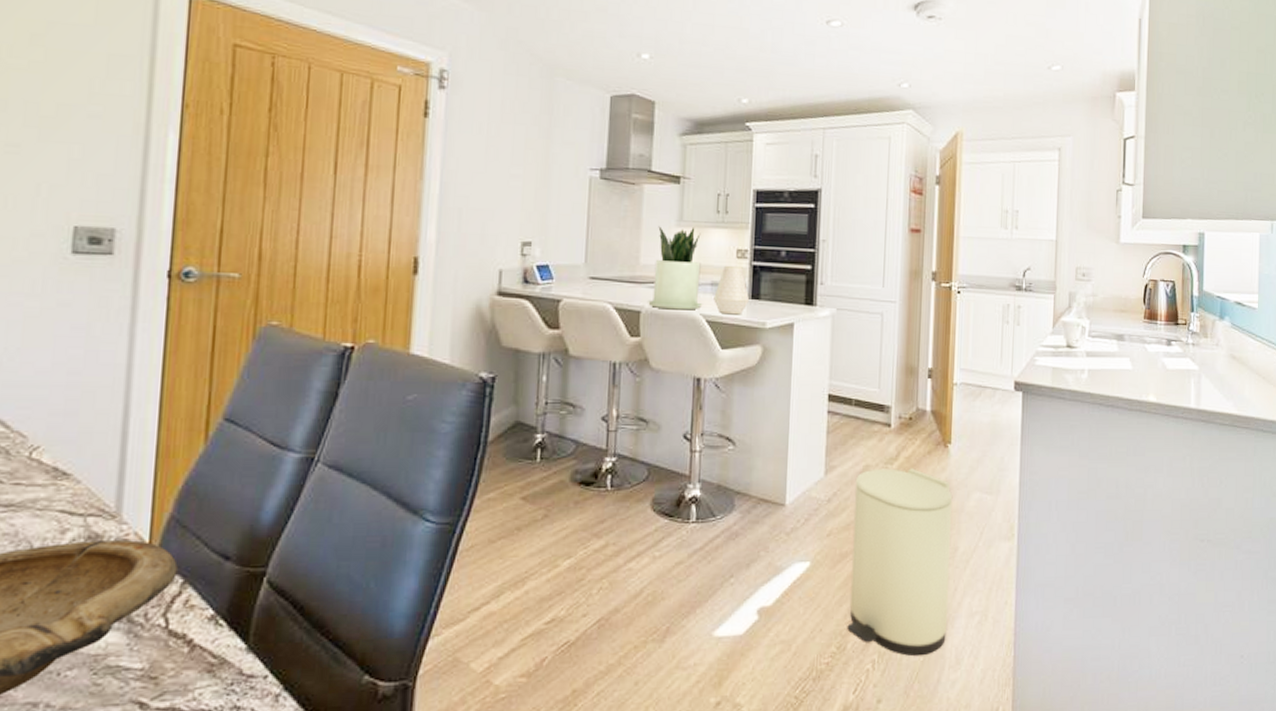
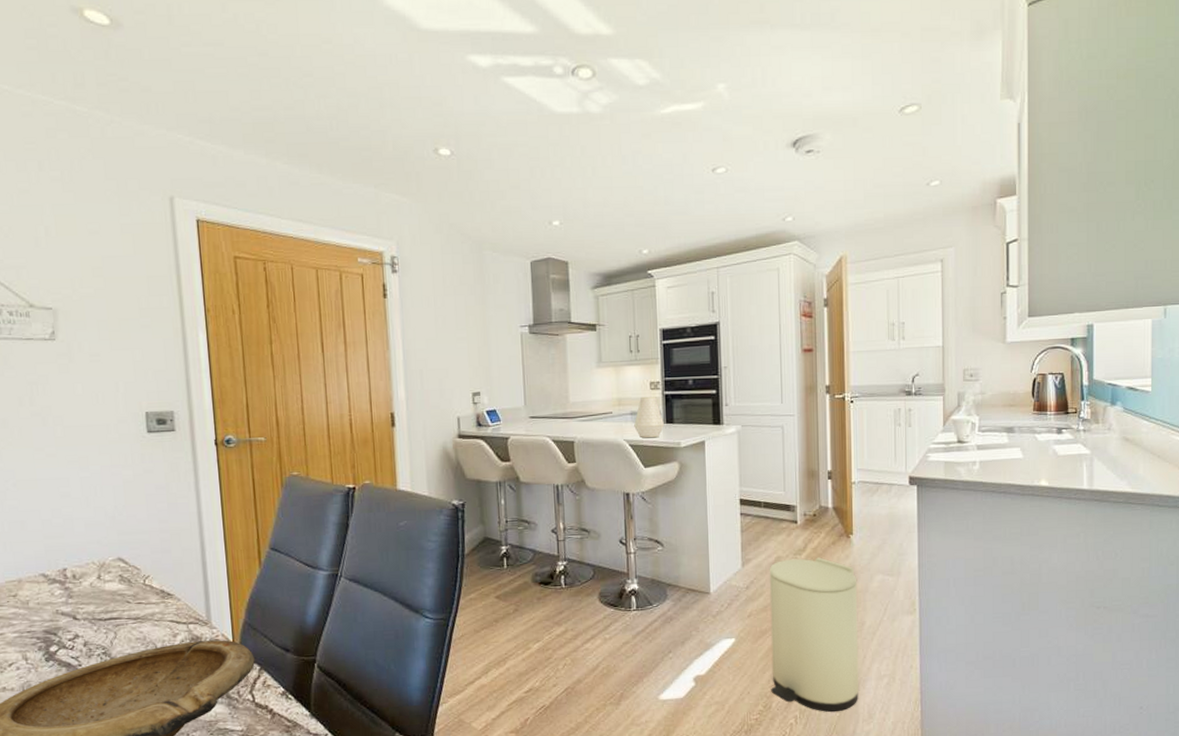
planter: present [648,226,703,311] -> none [579,366,626,439]

